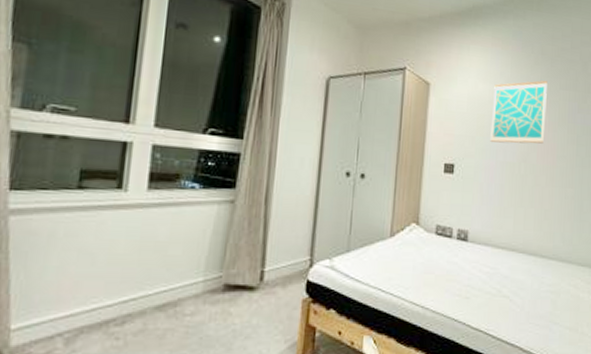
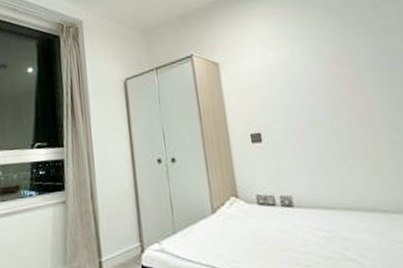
wall art: present [490,80,547,144] -> none [283,32,352,104]

